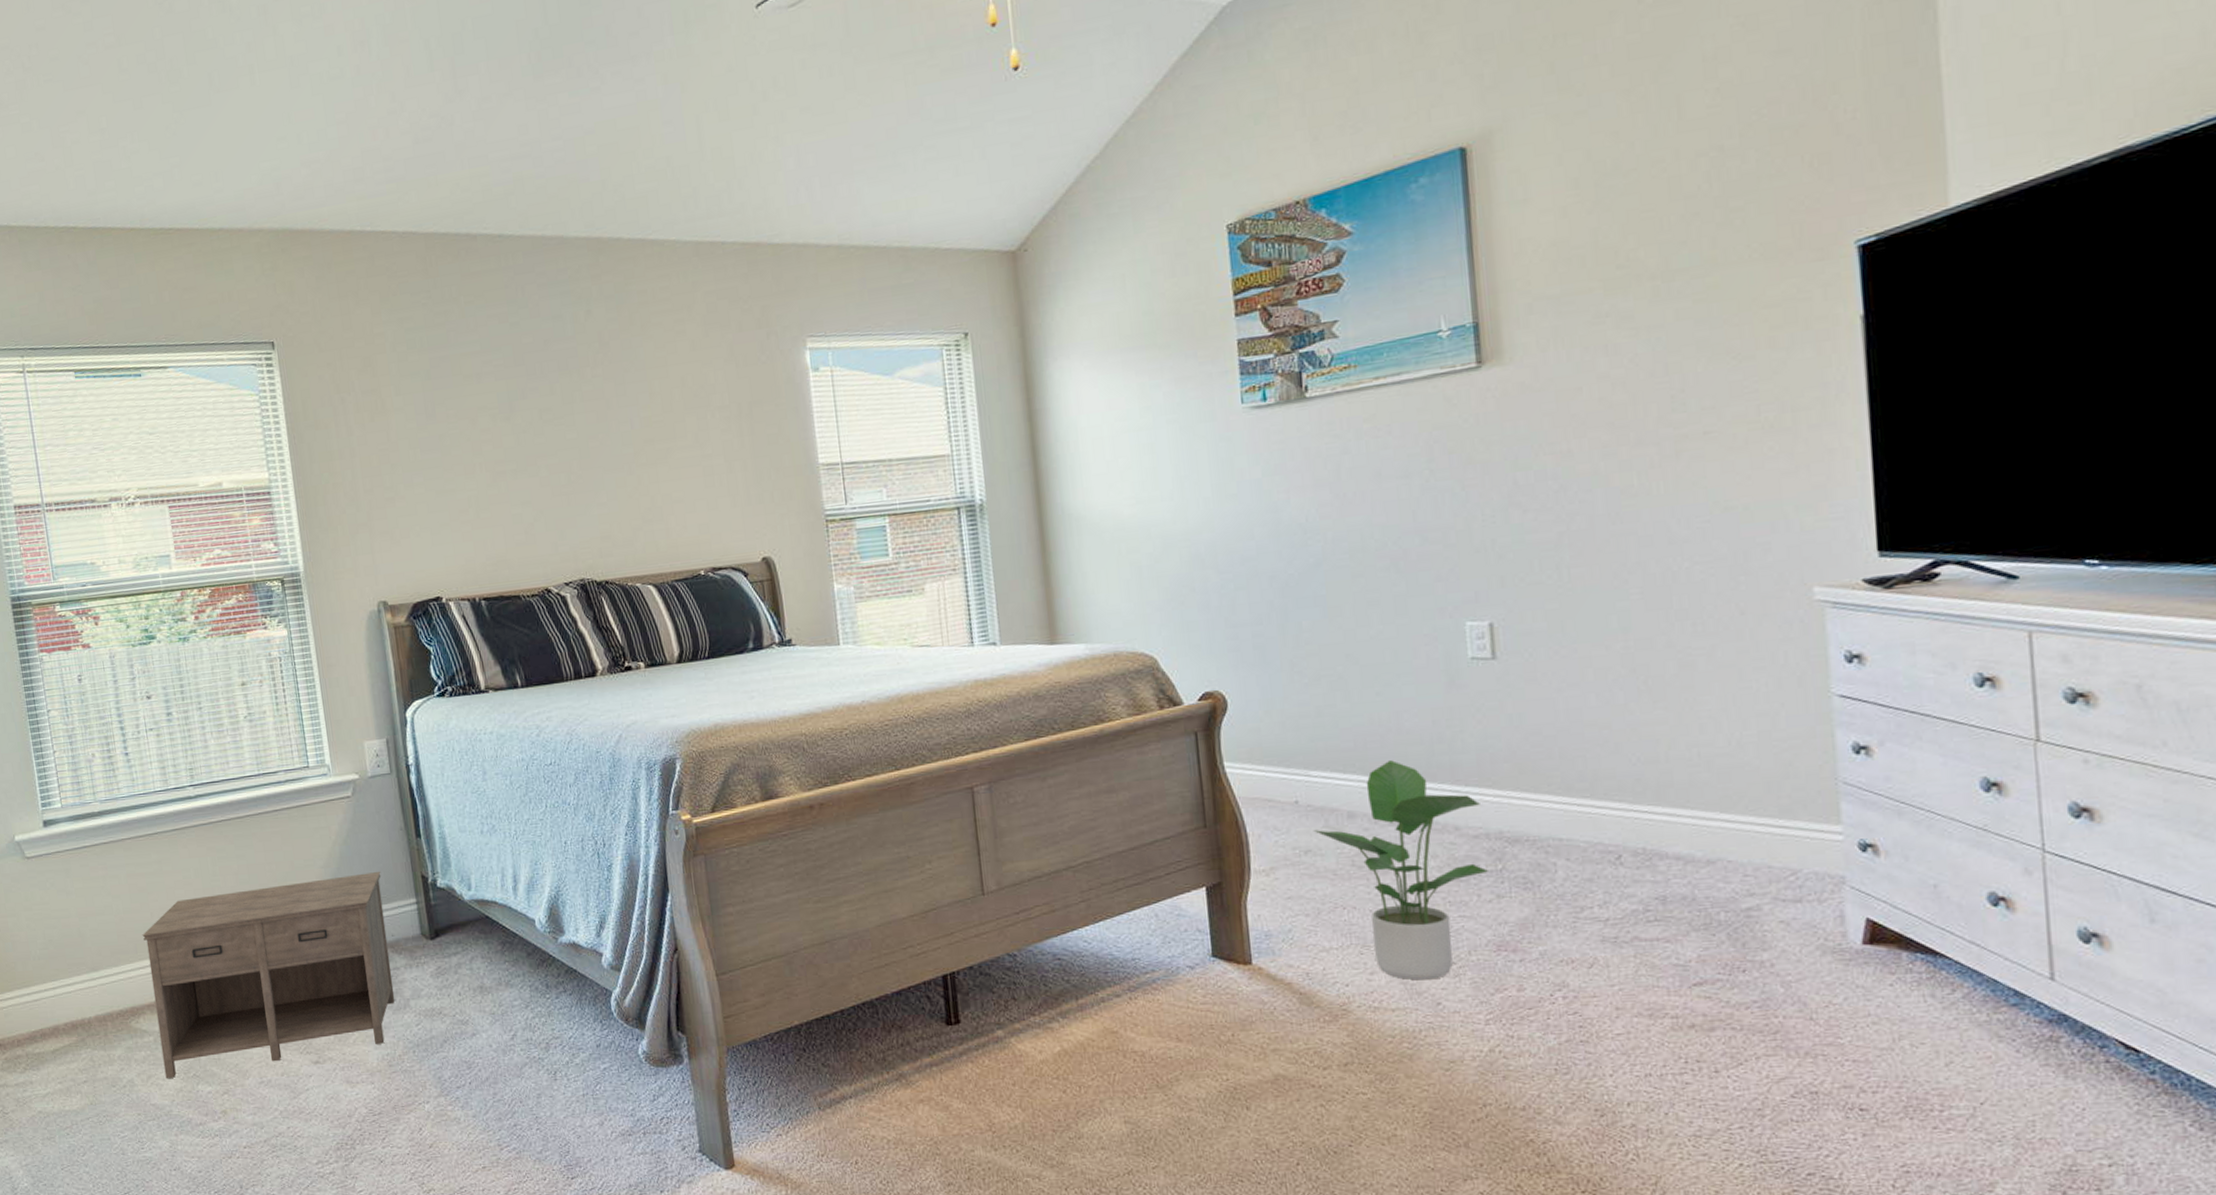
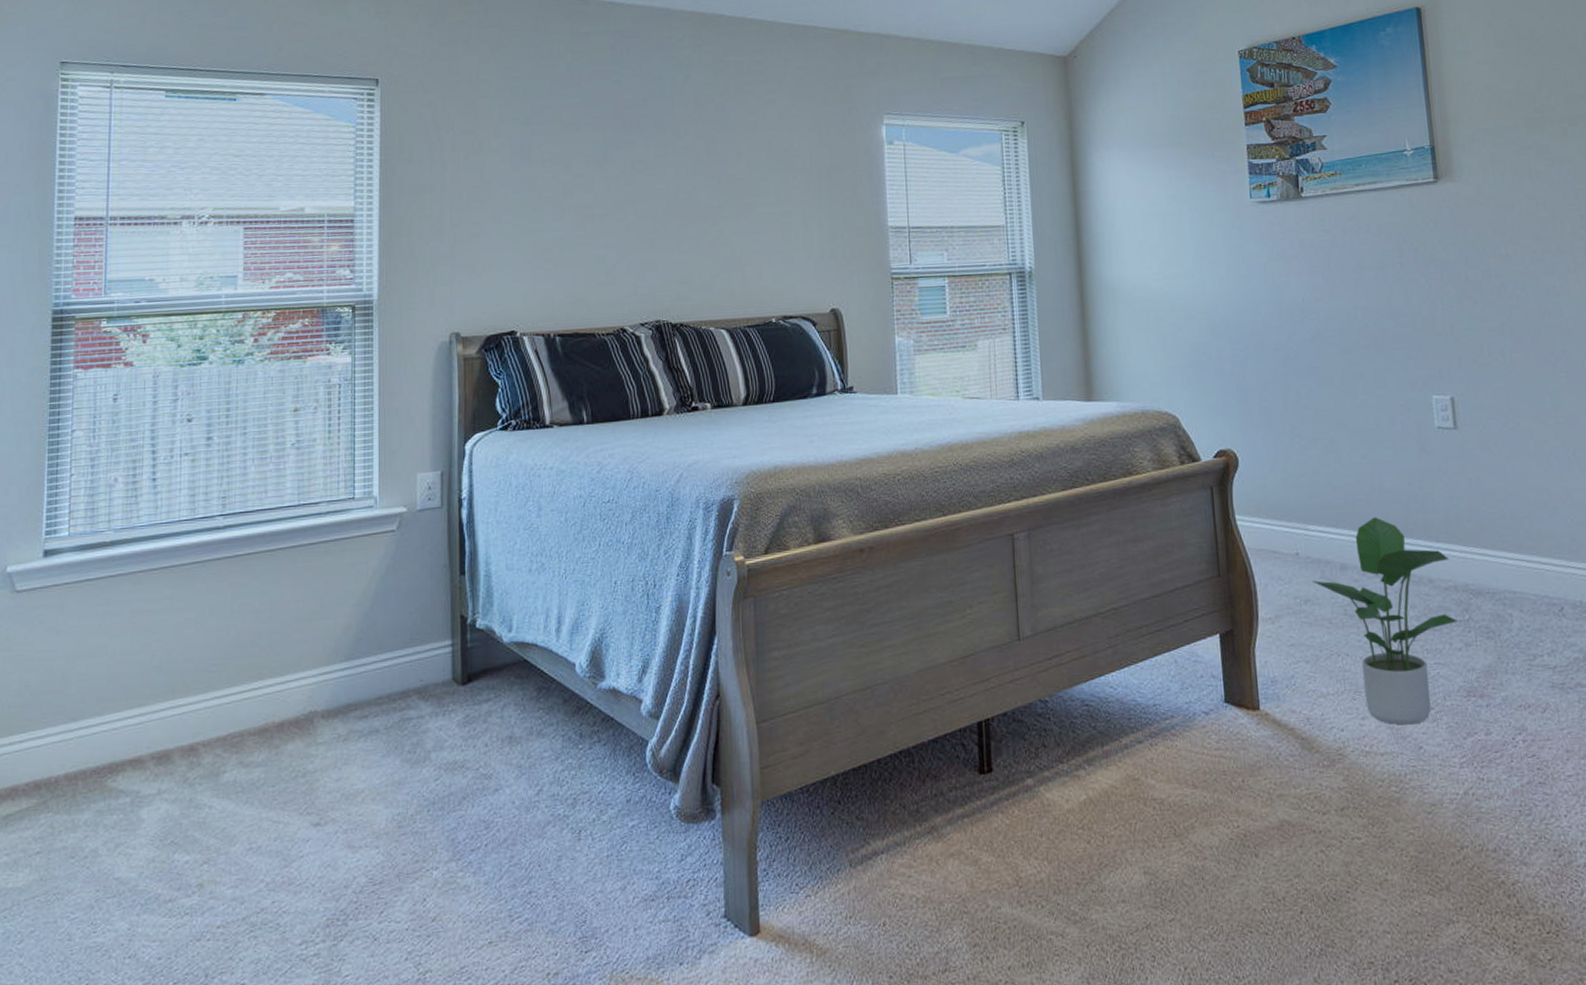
nightstand: present [142,872,395,1079] -> none [137,611,417,848]

